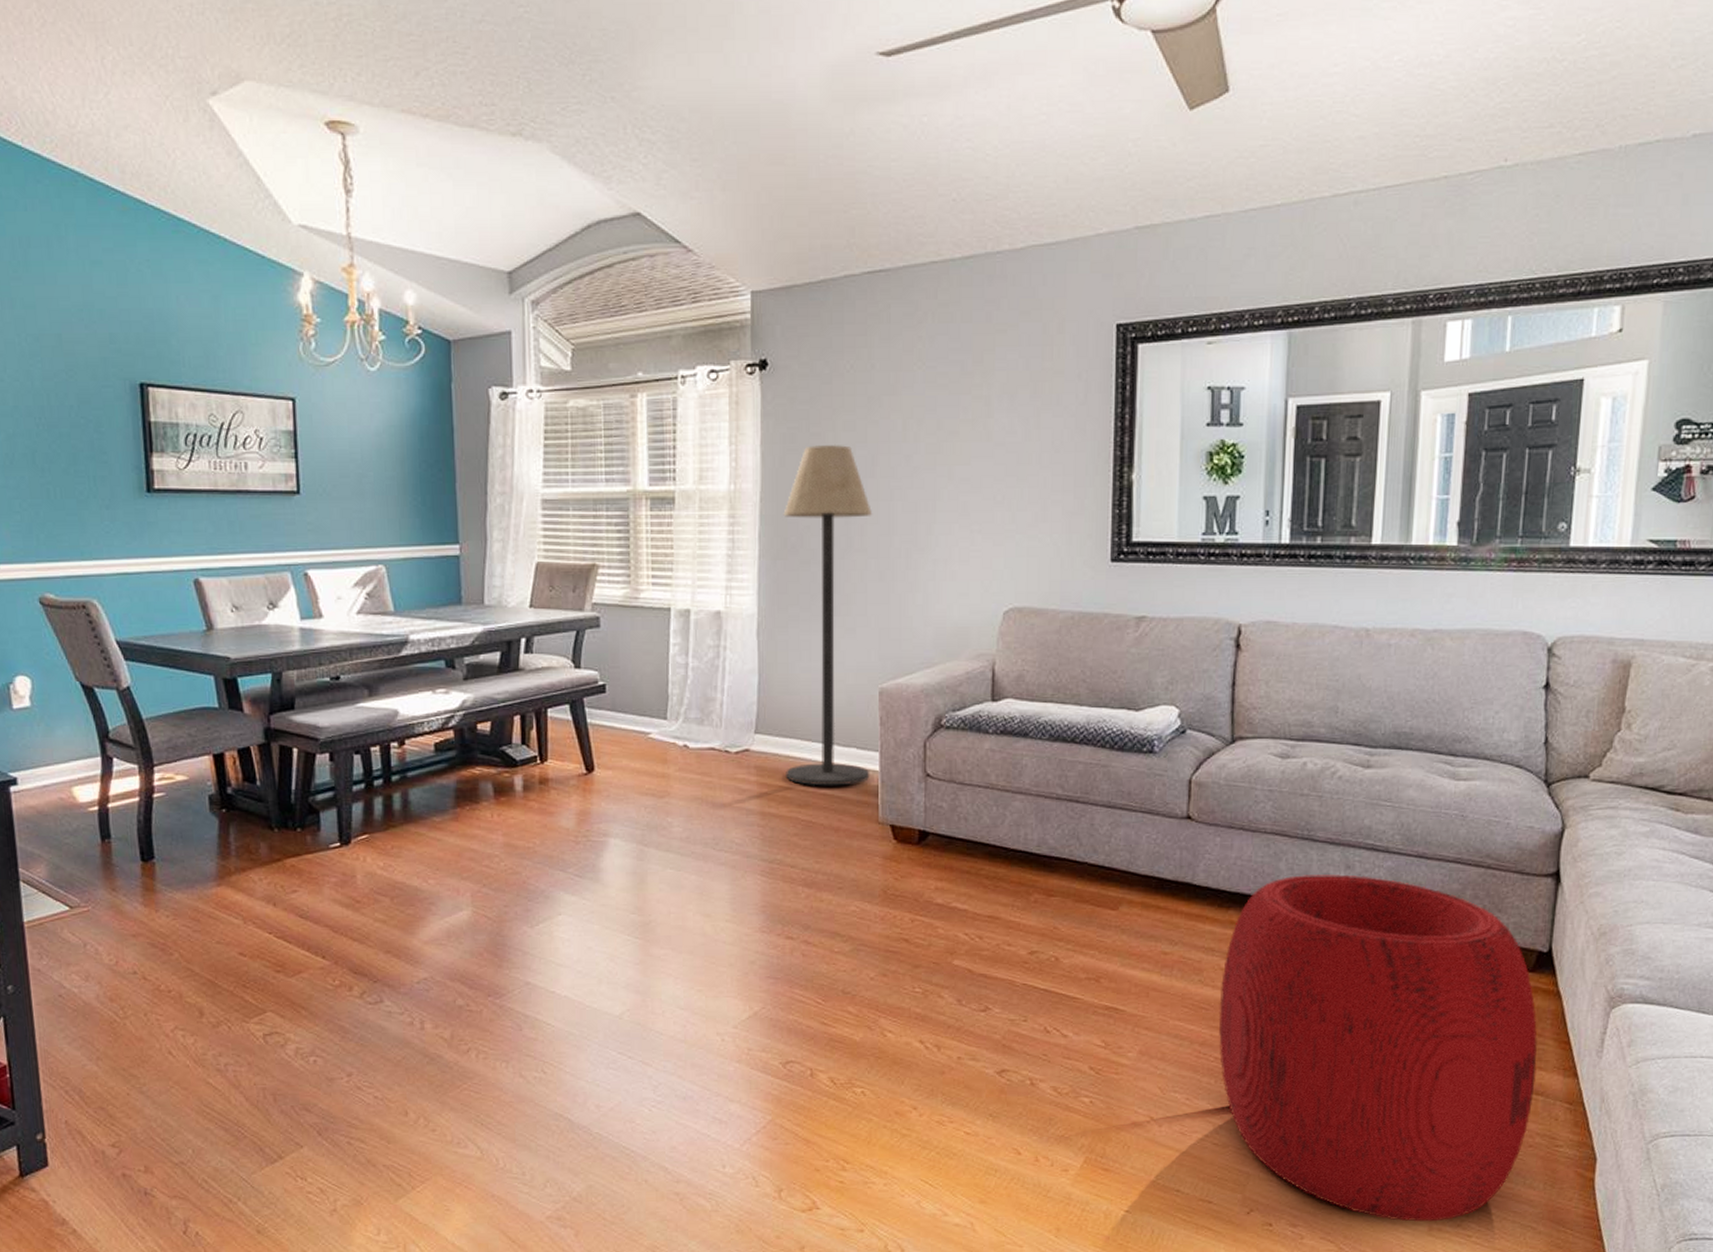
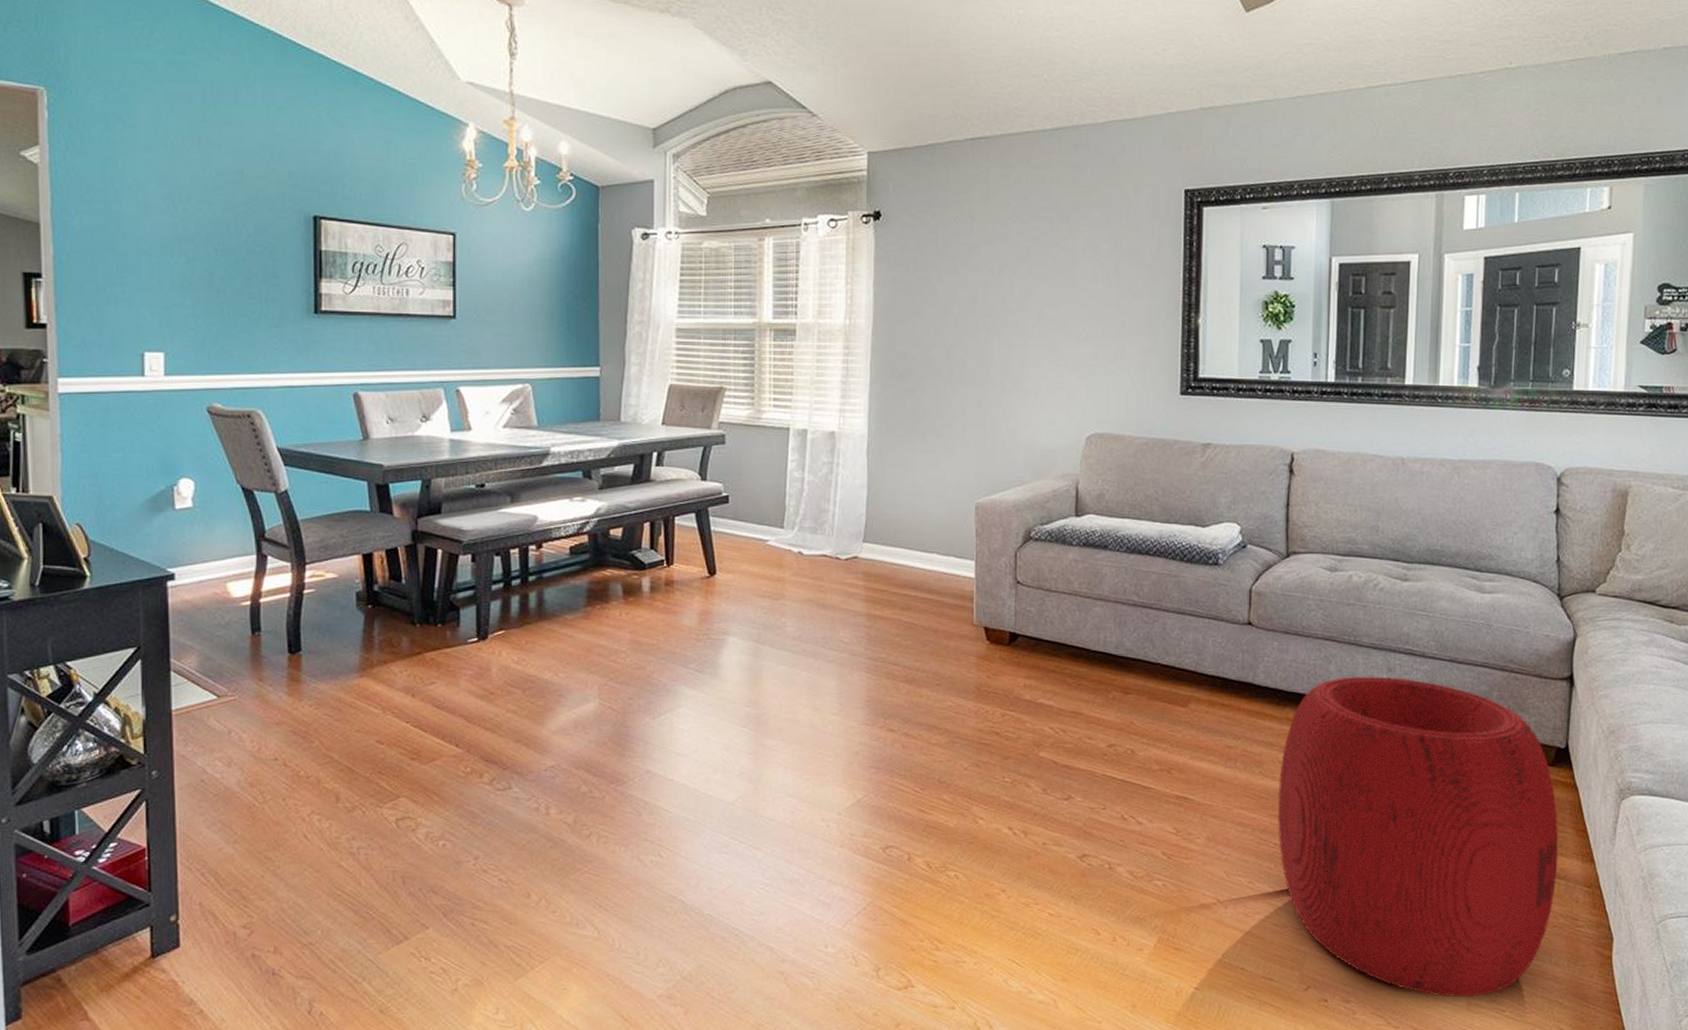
floor lamp: present [783,444,872,786] -> none [890,286,971,591]

